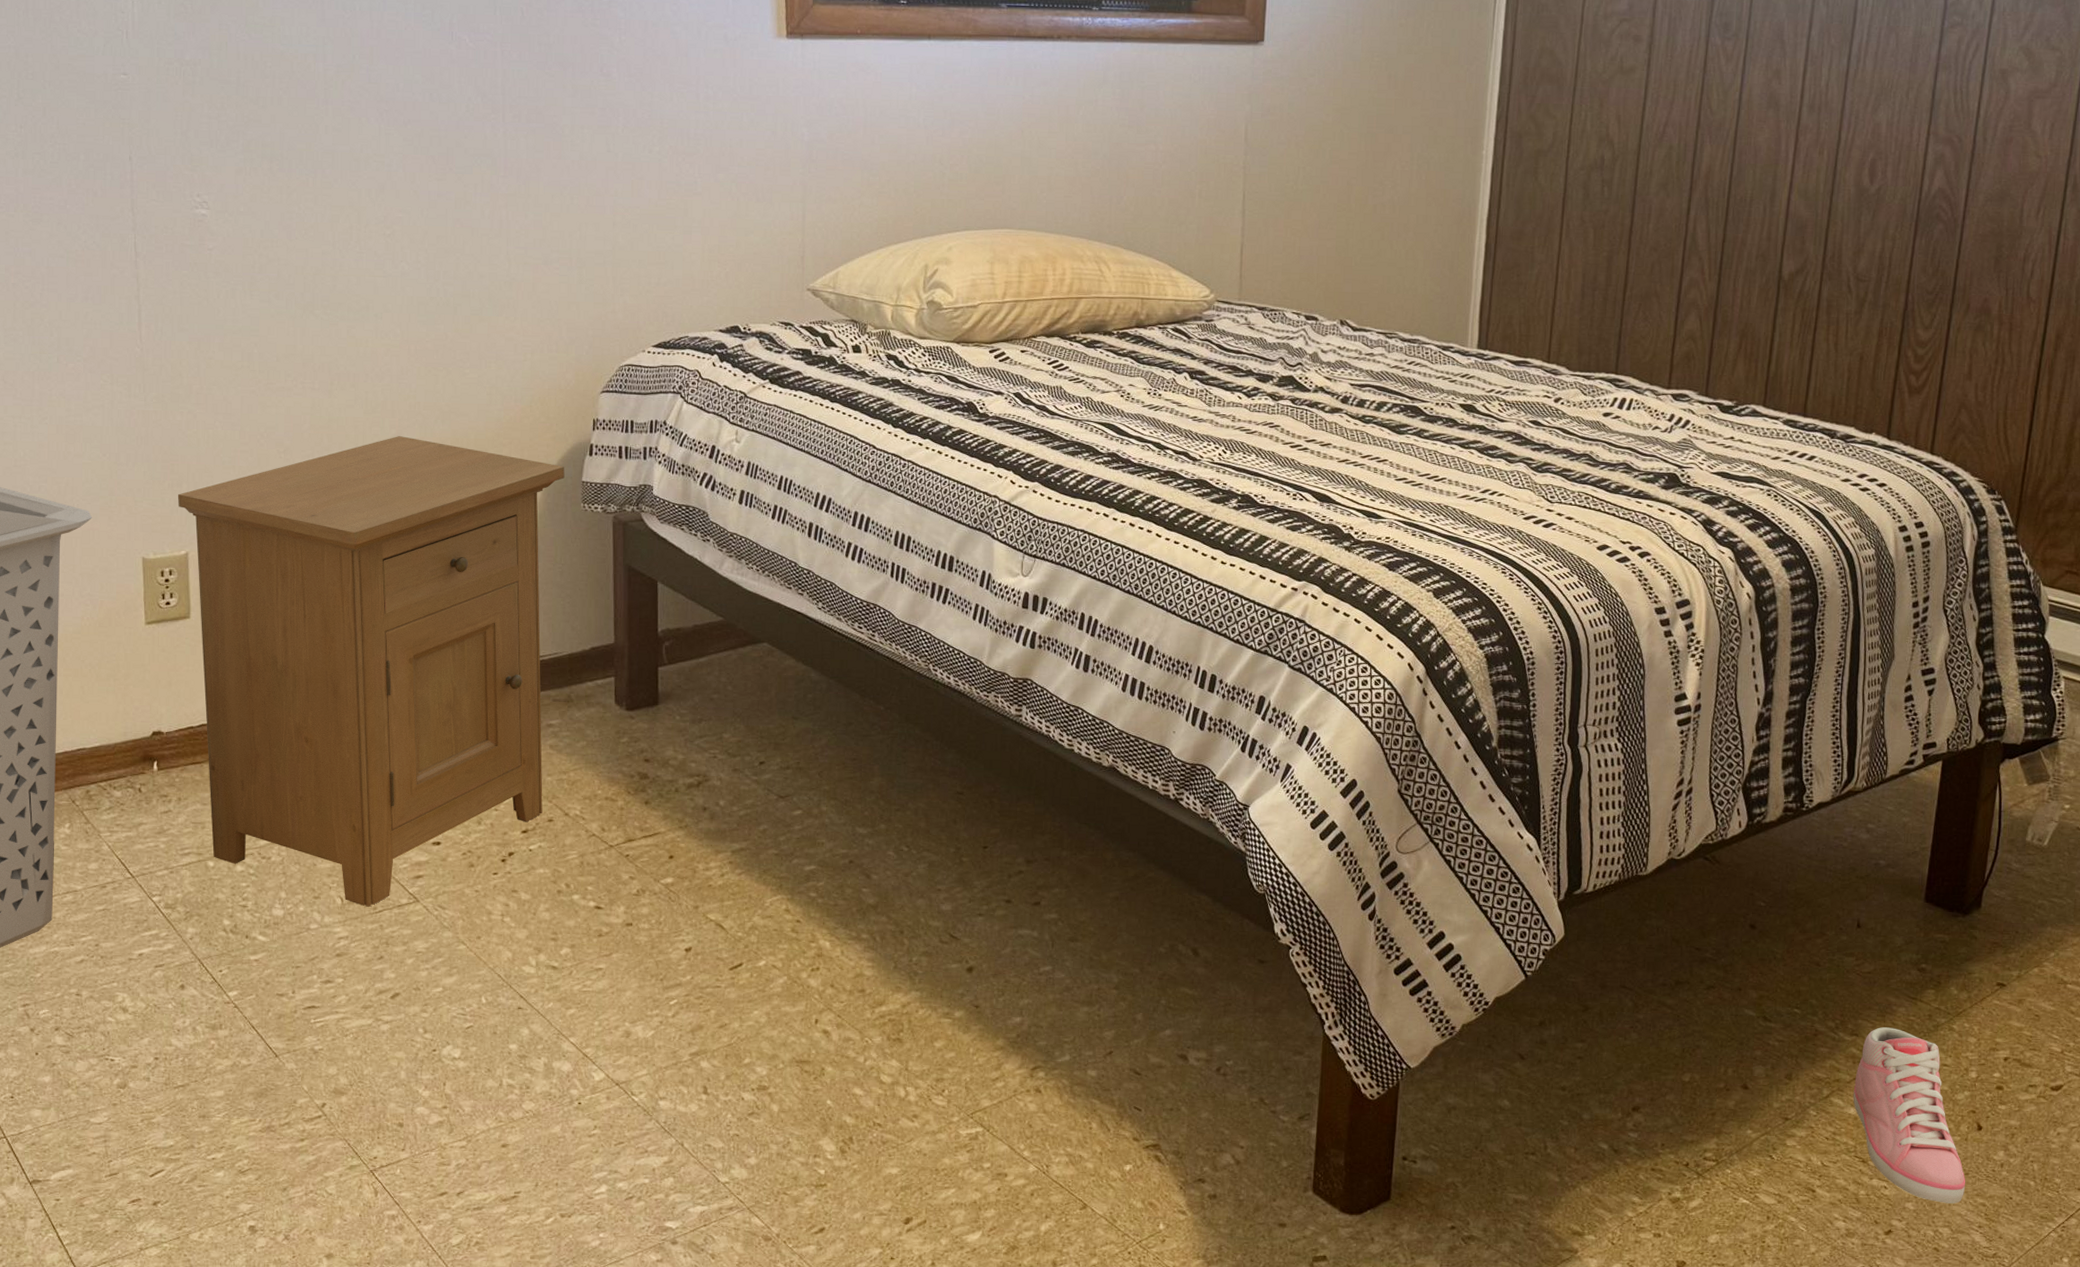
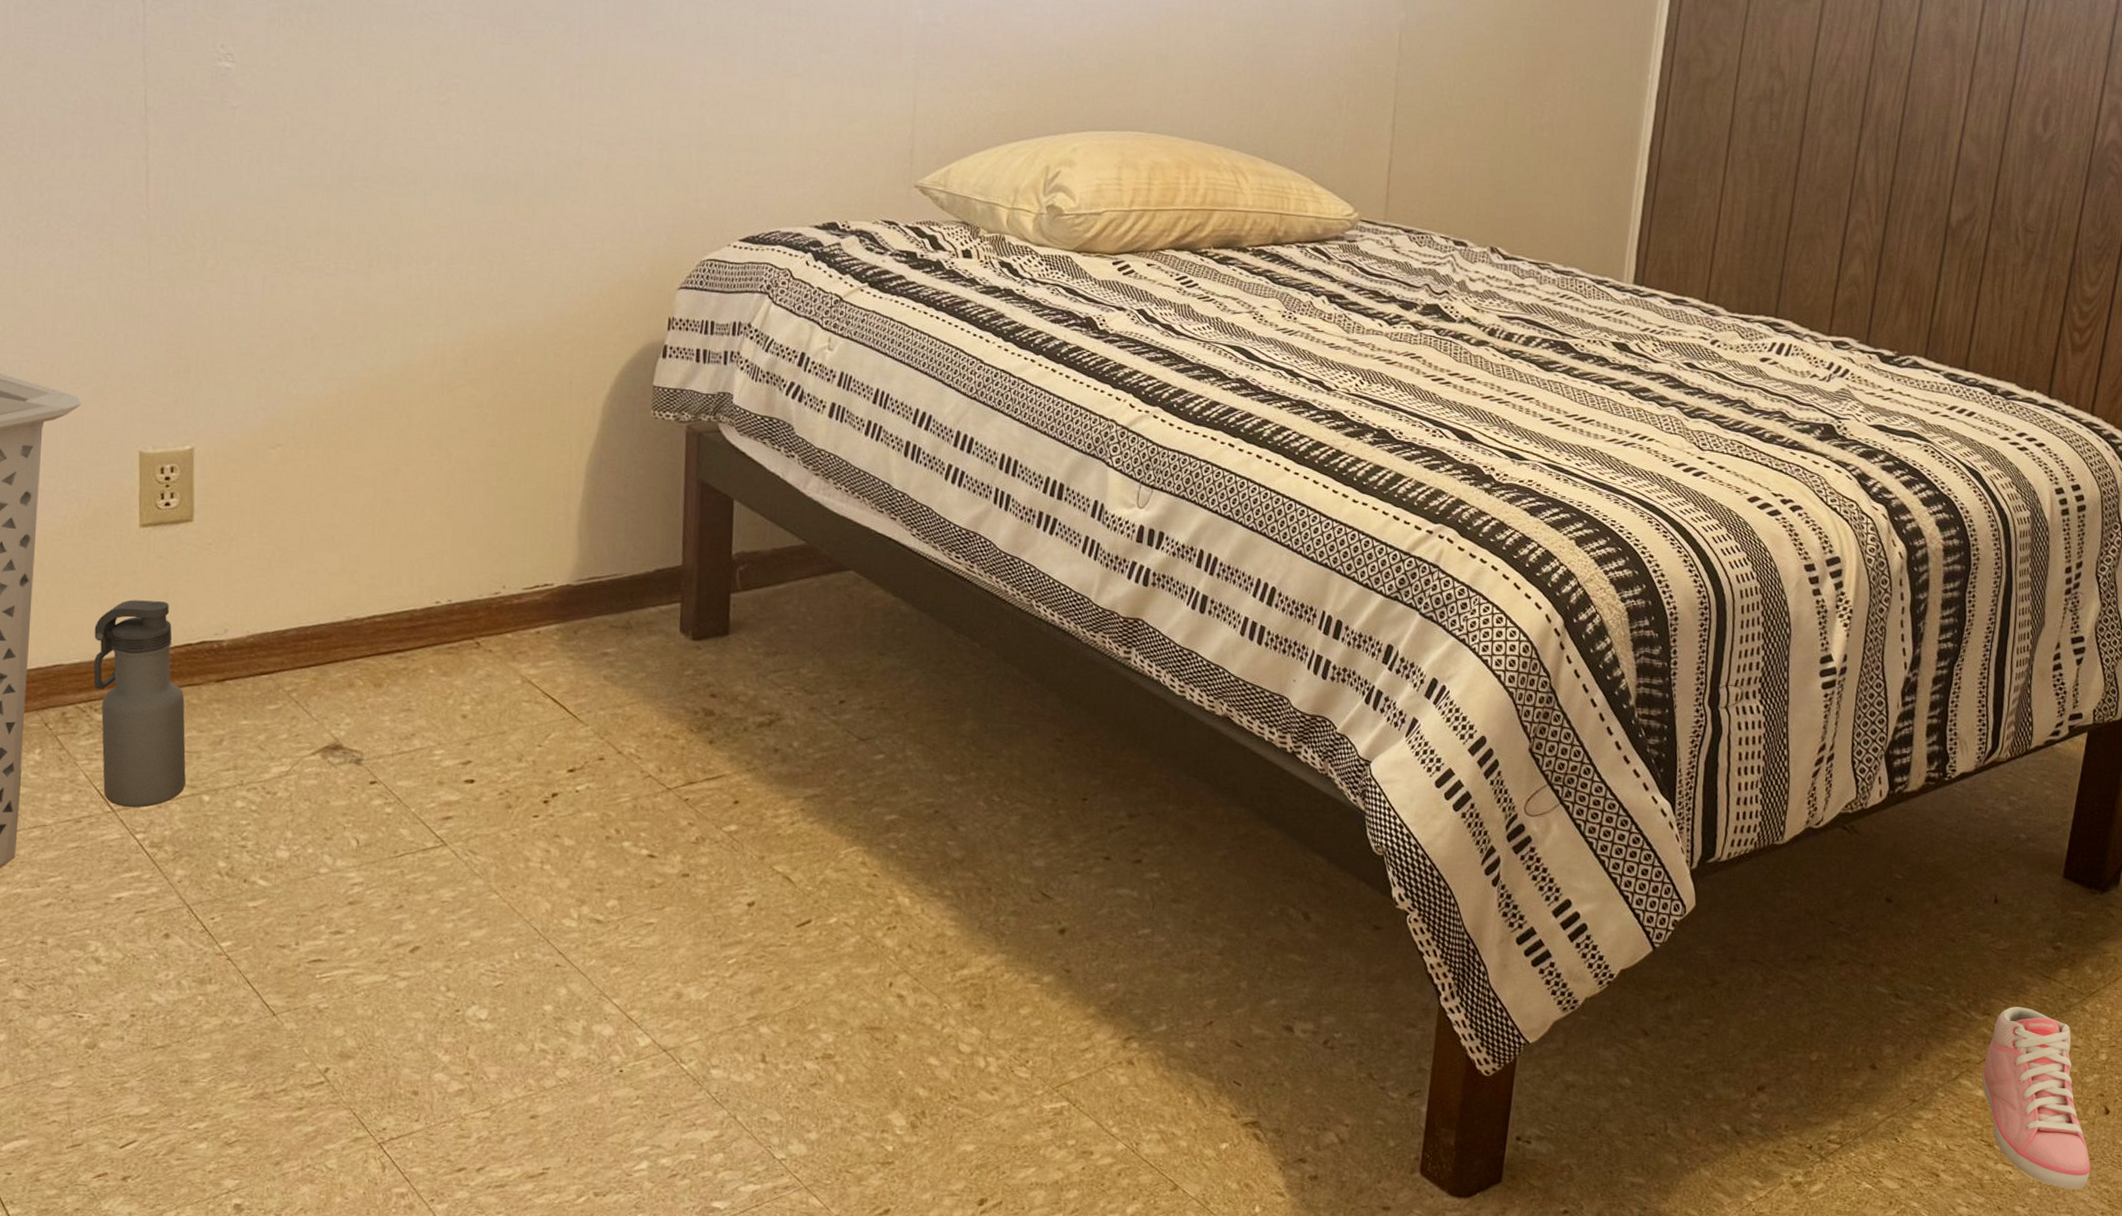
water bottle: none [110,689,193,874] -> present [93,599,186,808]
nightstand: present [177,436,565,907] -> none [183,327,634,850]

